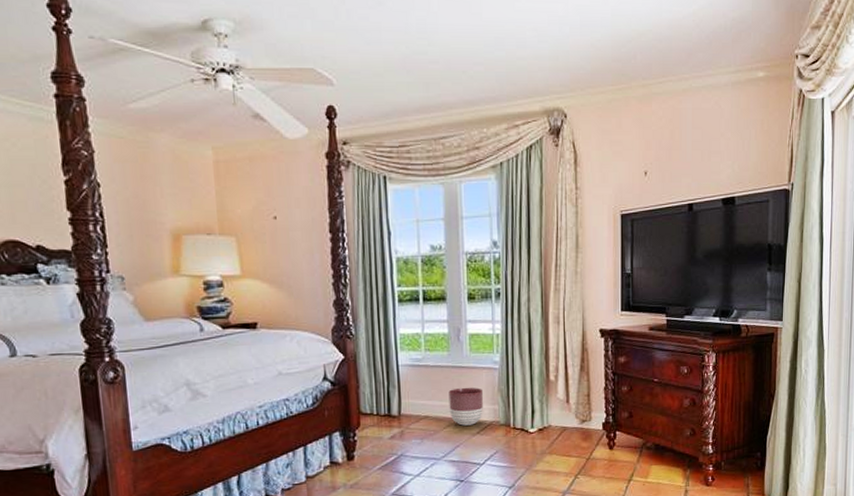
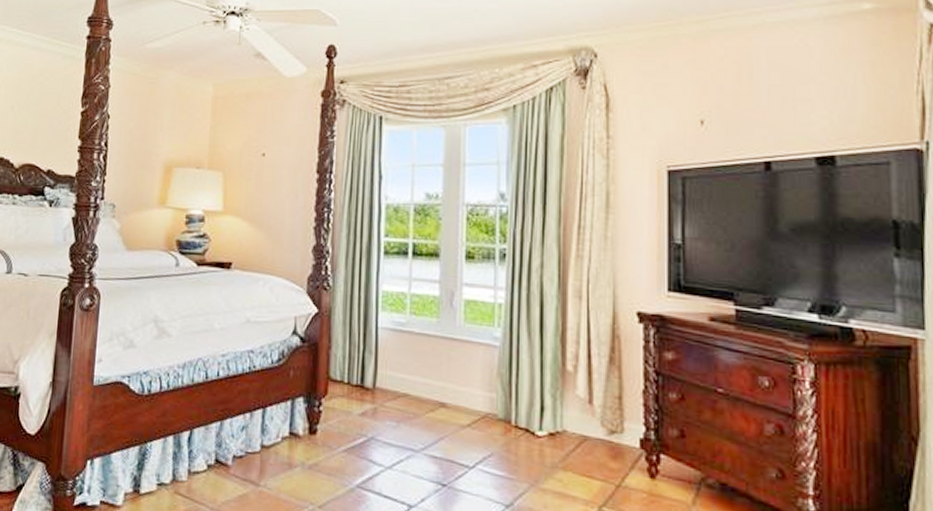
planter: present [448,387,484,426] -> none [434,364,479,414]

